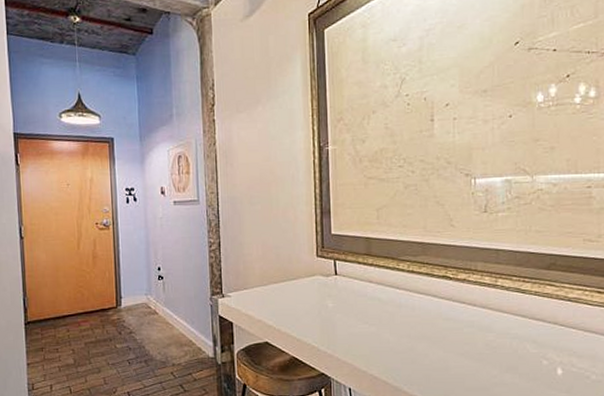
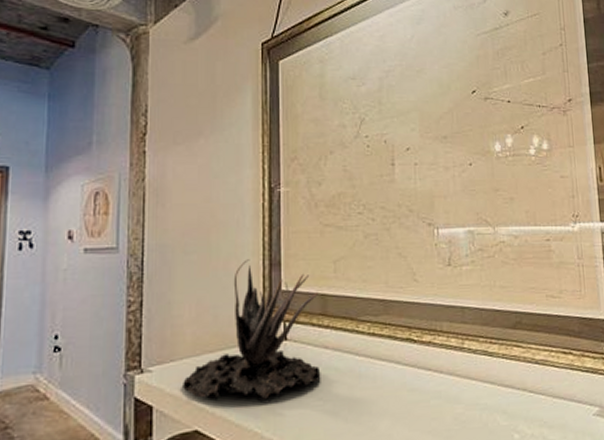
plant: none [254,208,366,322] -> present [183,259,321,401]

